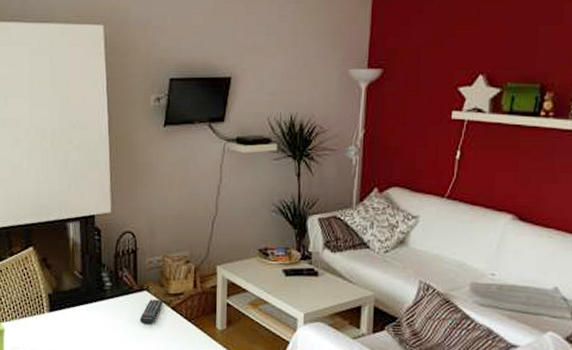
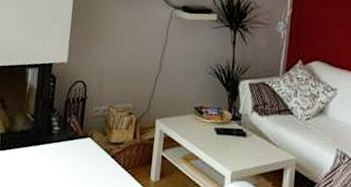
remote control: present [139,299,164,325] -> none [80,146,106,171]

